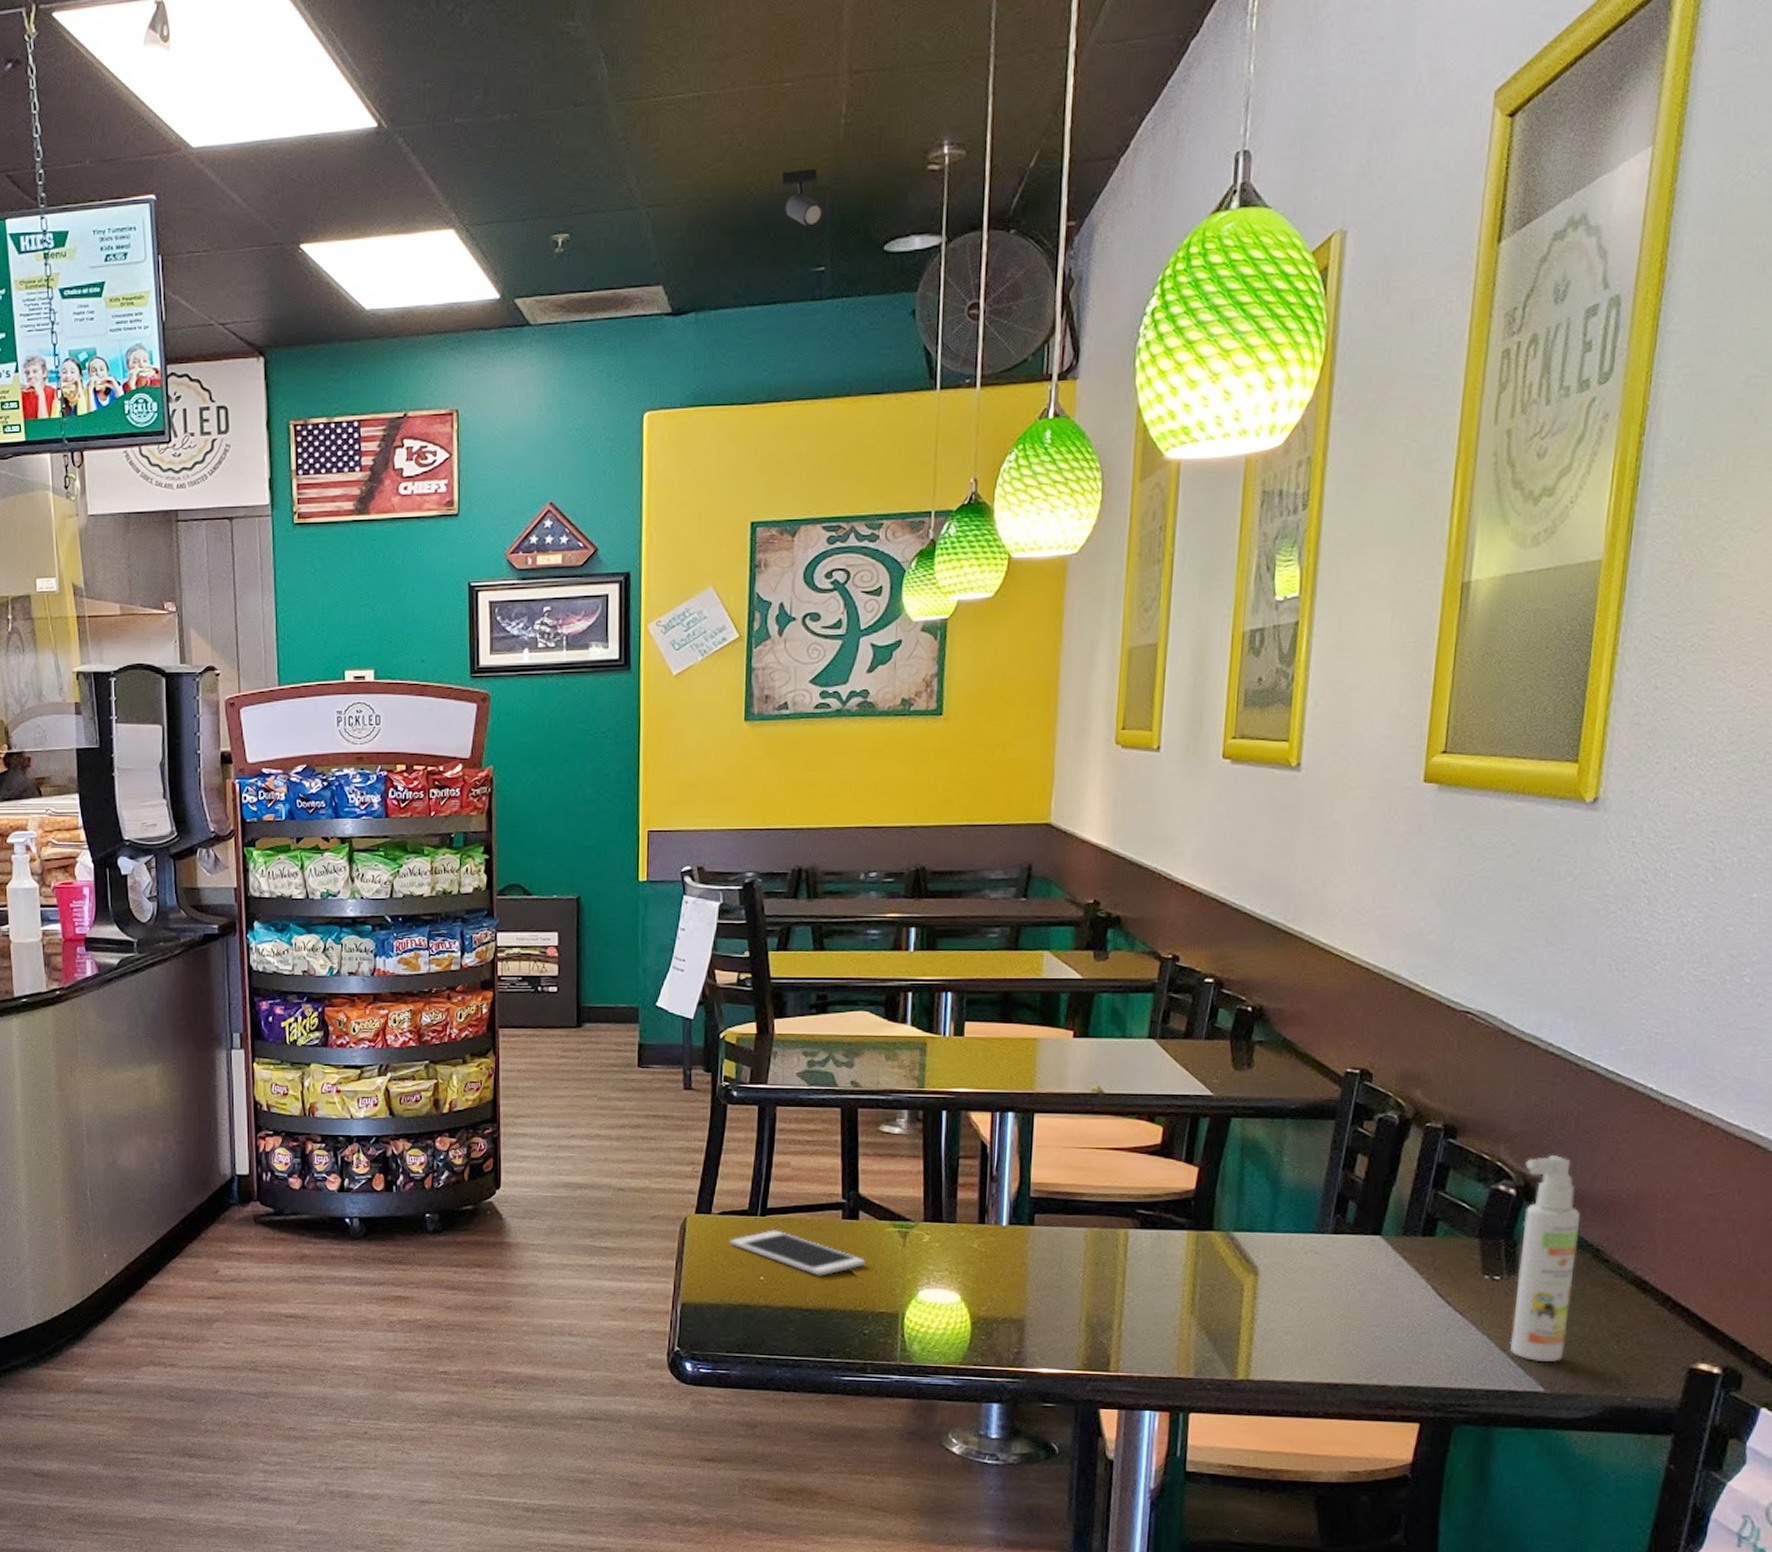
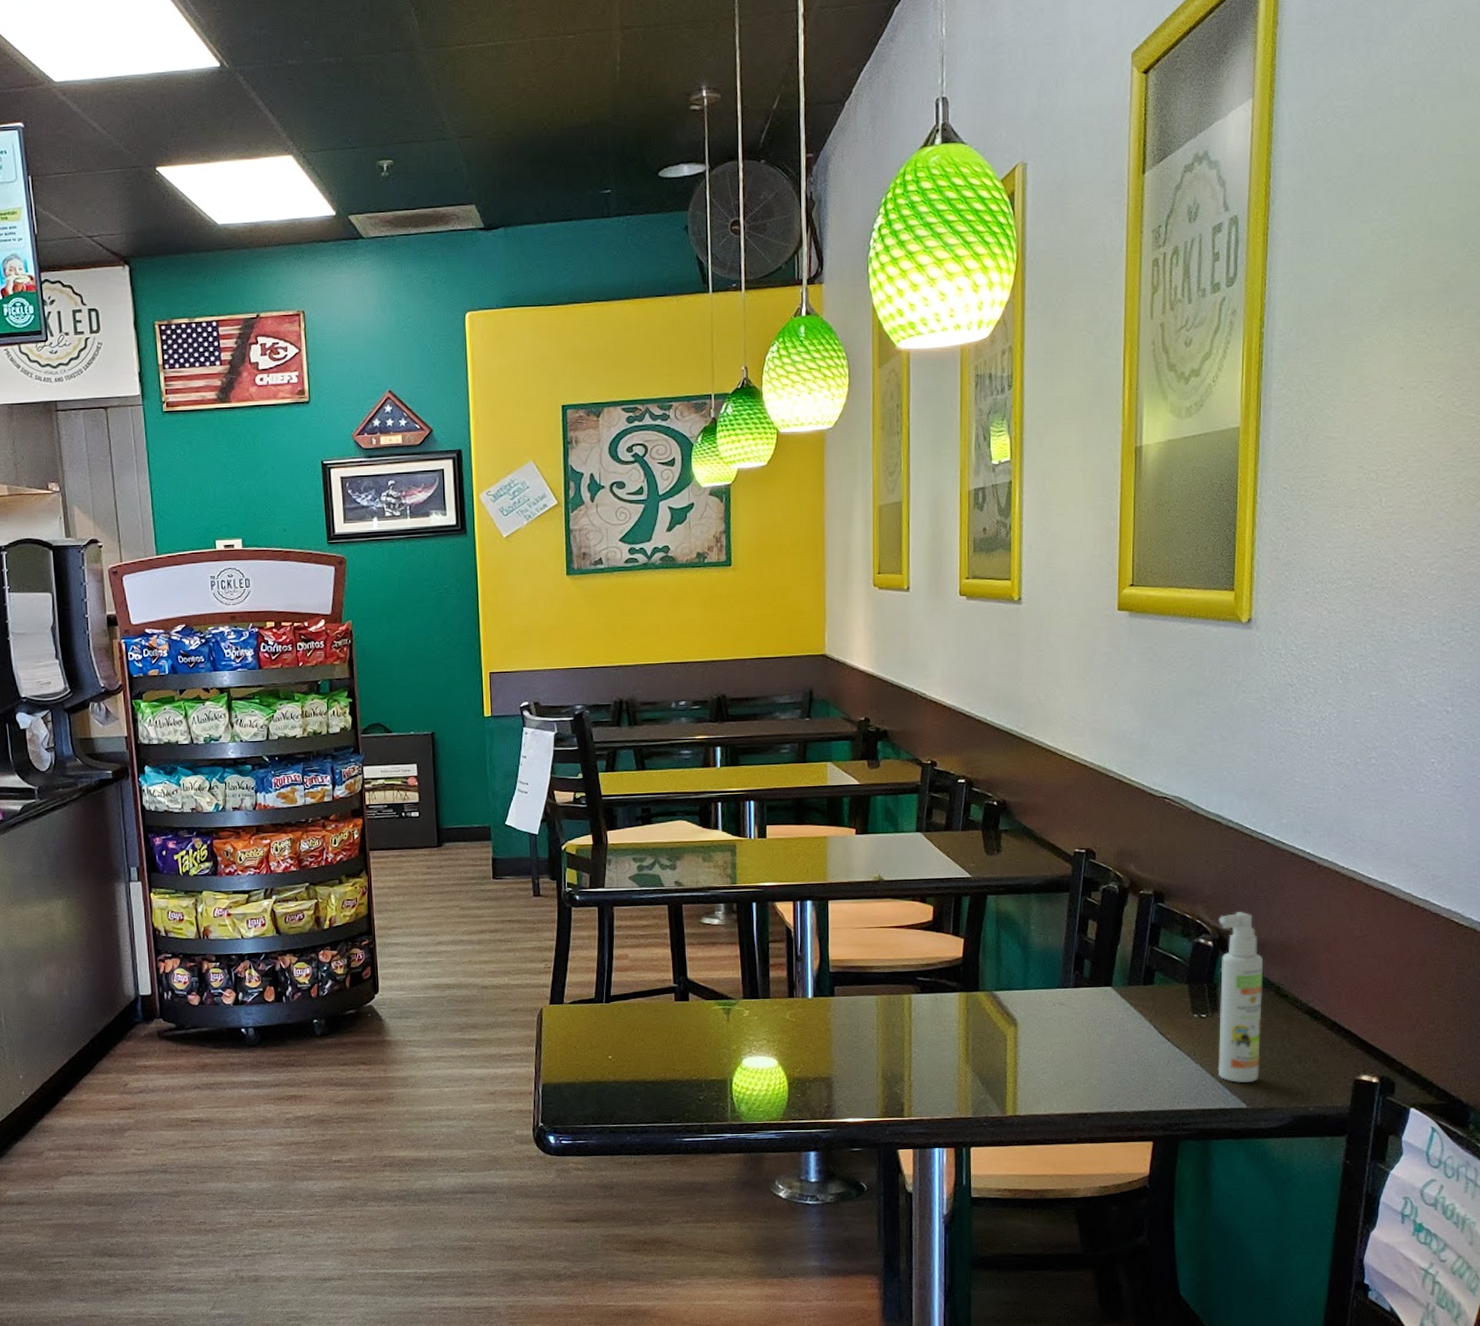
cell phone: present [730,1230,866,1276] -> none [581,1014,697,1052]
track light: present [783,168,826,229] -> none [571,107,609,158]

